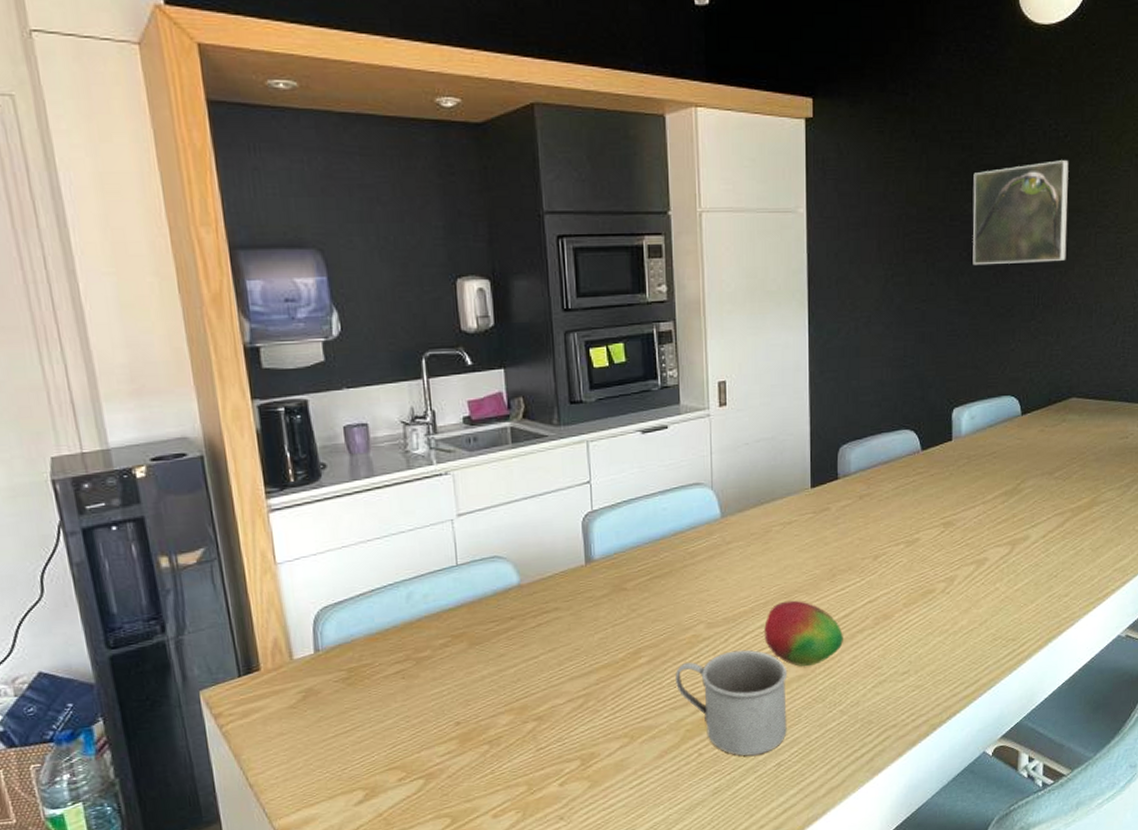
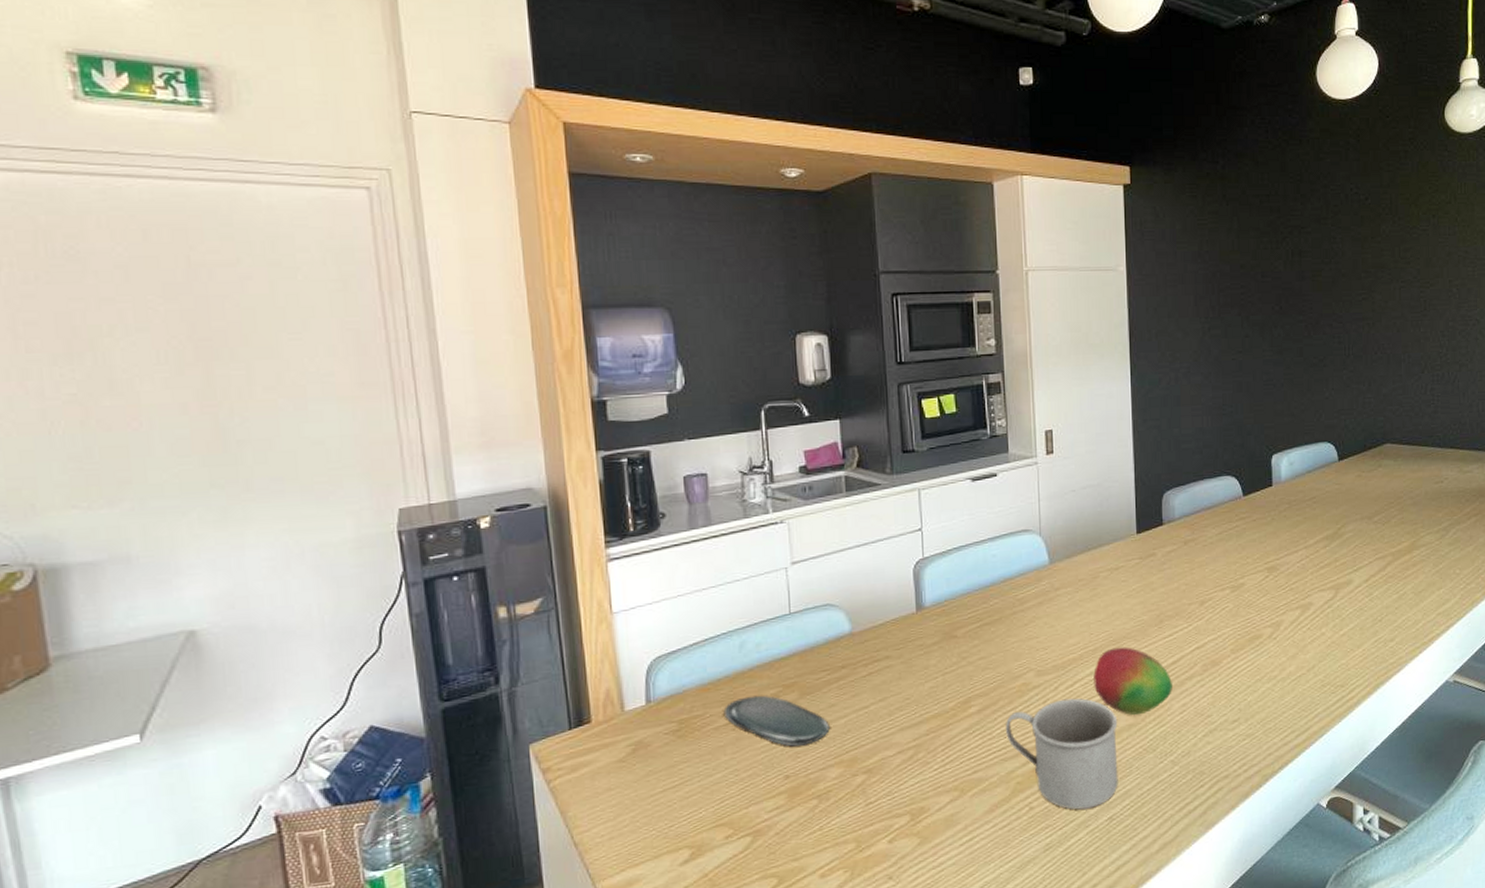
oval tray: none [392,645,500,694] -> present [723,695,830,746]
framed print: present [973,160,1069,266] -> none [1282,221,1373,319]

